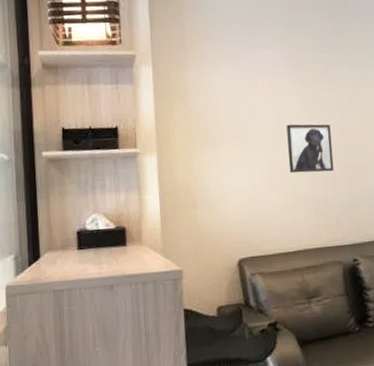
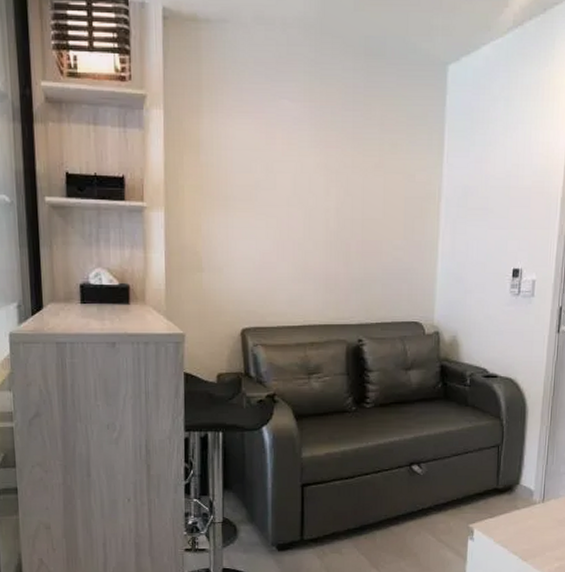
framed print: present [286,124,335,173] -> none [302,189,350,246]

